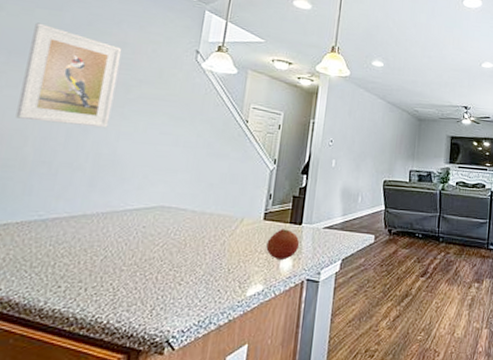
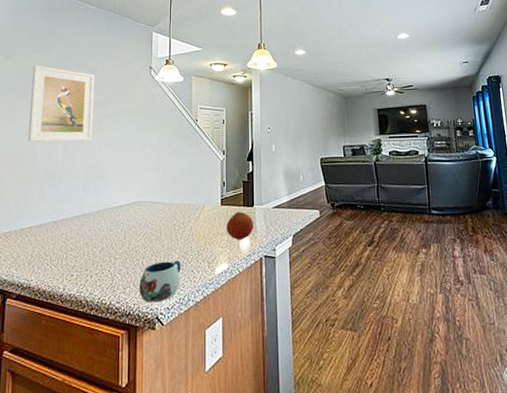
mug: none [147,277,206,324] -> present [139,260,181,303]

